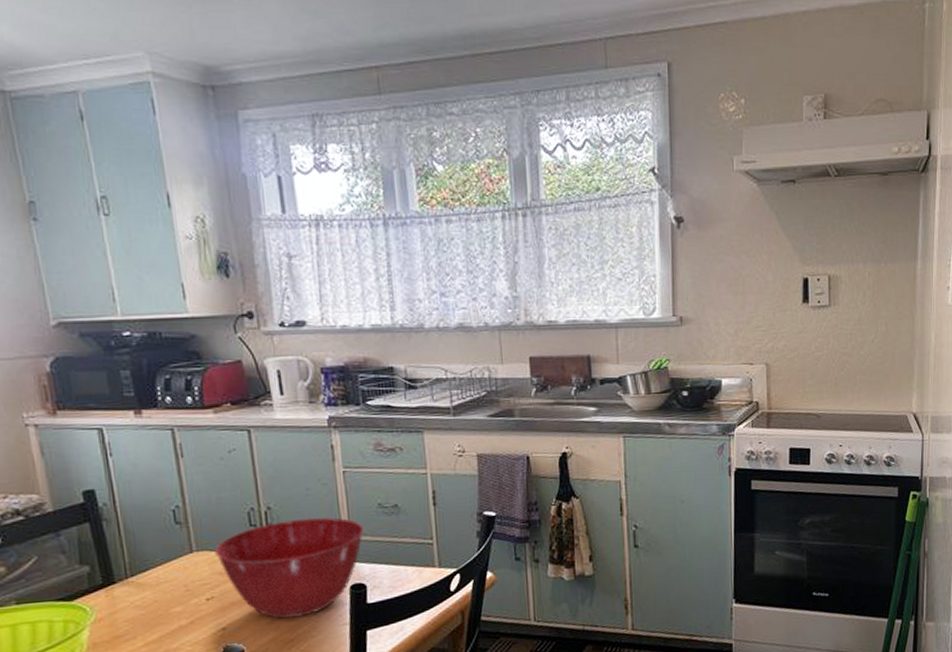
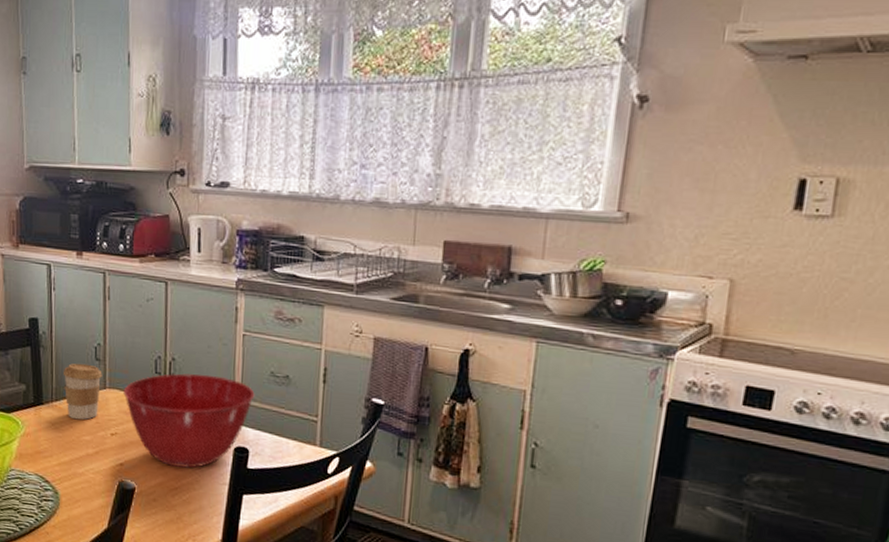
coffee cup: none [135,529,187,593] -> present [62,363,102,420]

